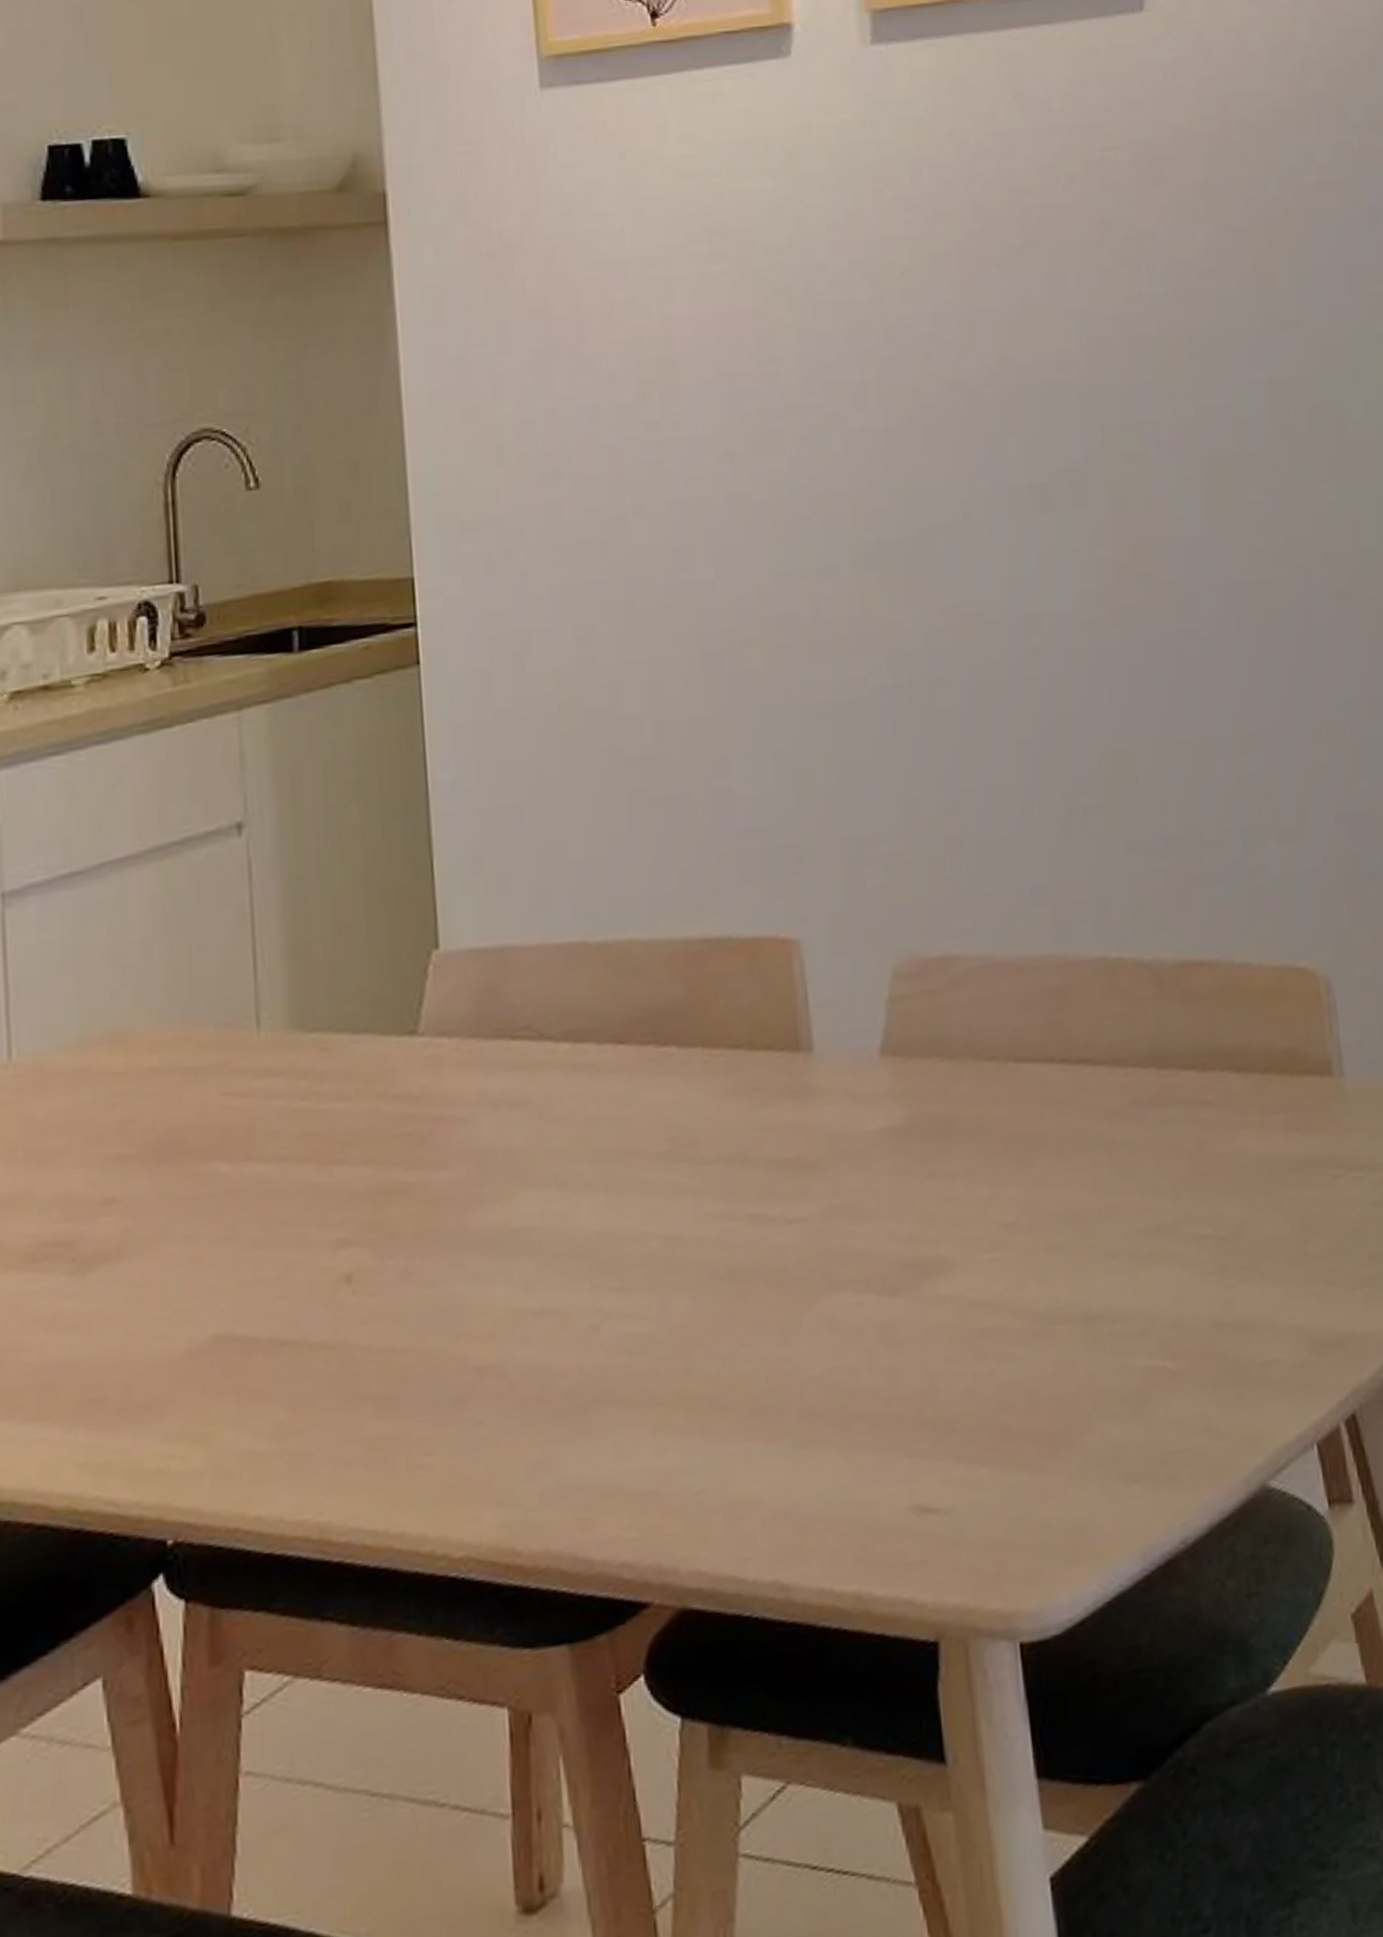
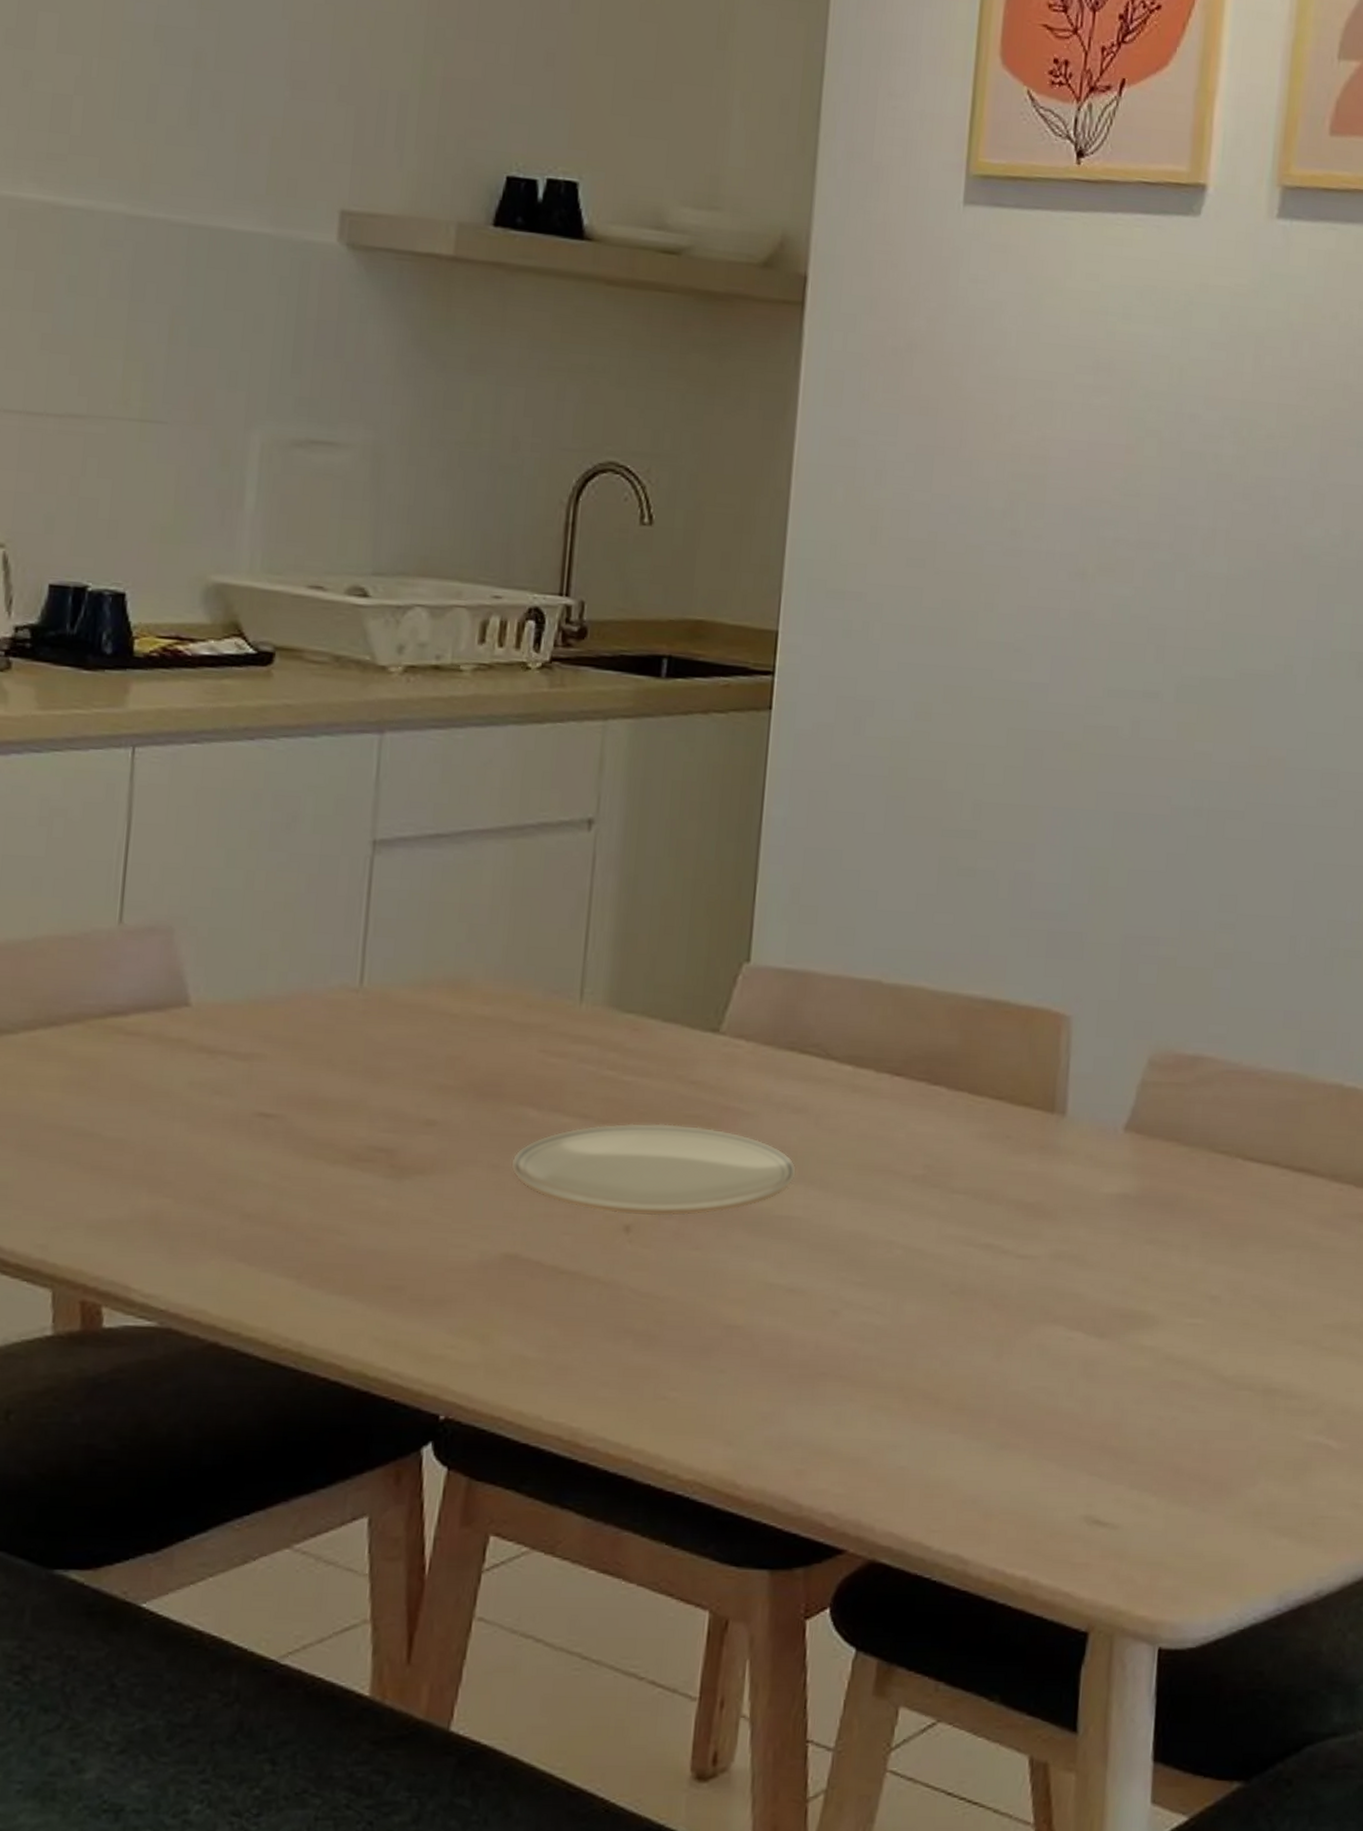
plate: none [207,1144,527,1265] -> present [511,1123,797,1216]

